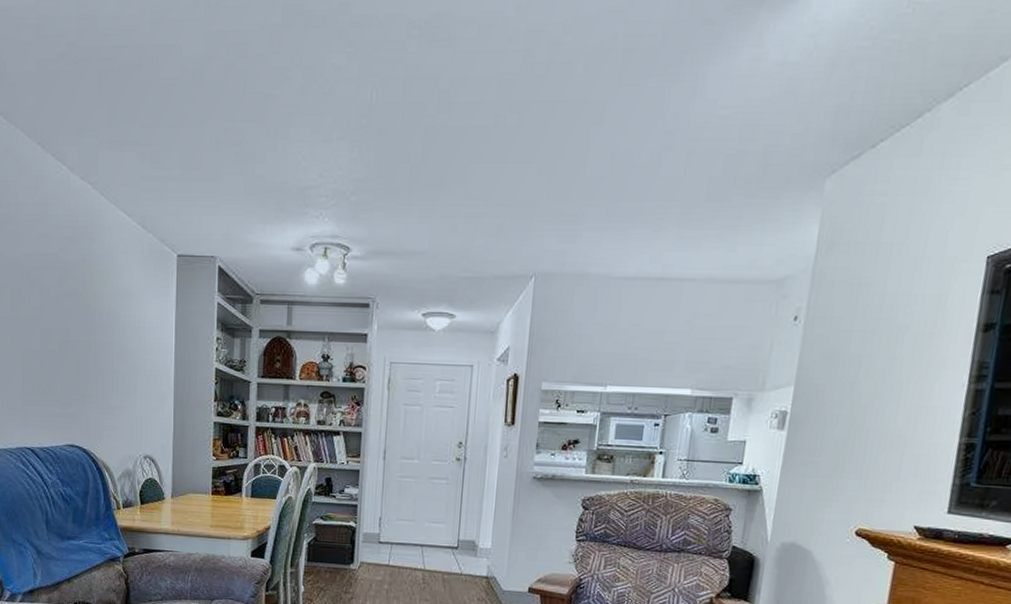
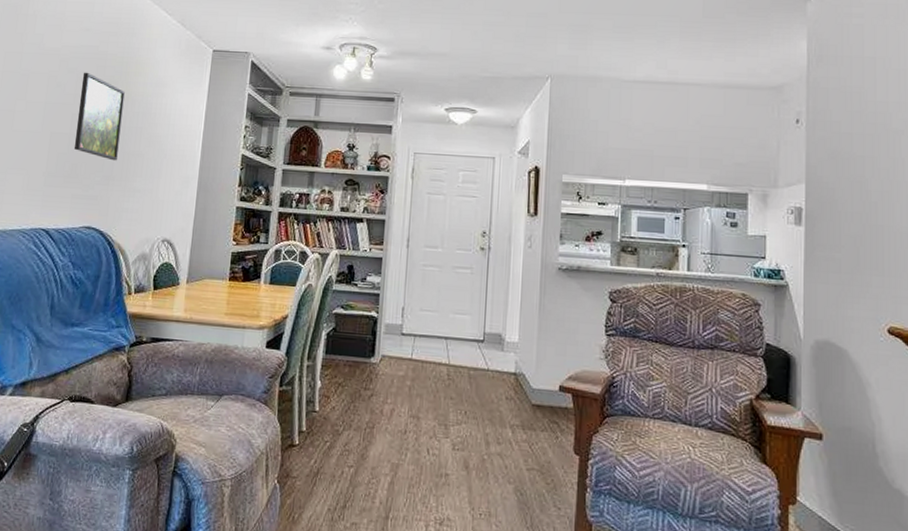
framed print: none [46,283,91,378] -> present [73,72,125,161]

